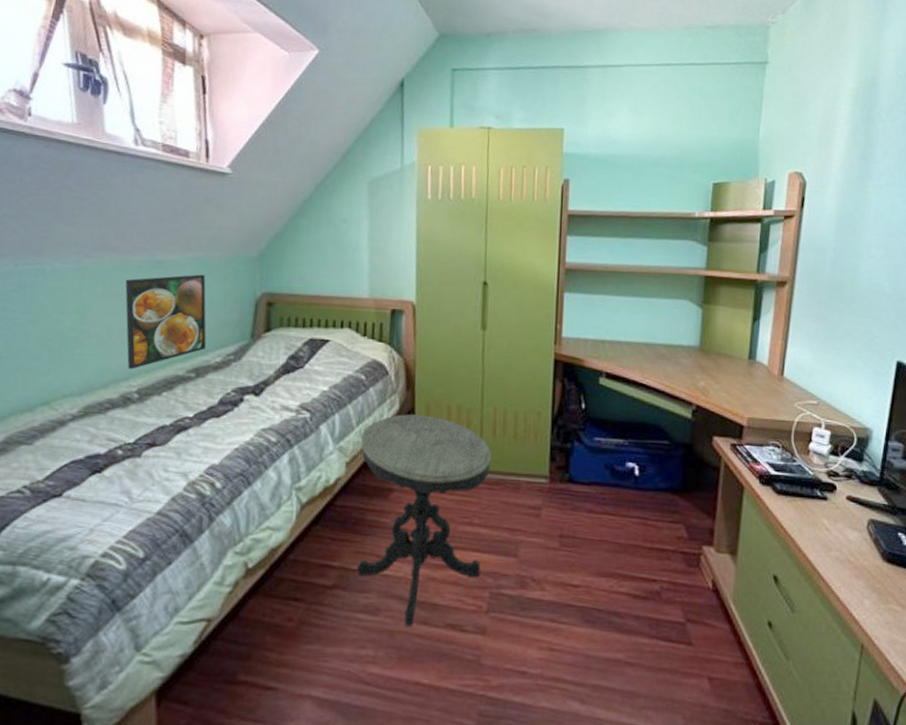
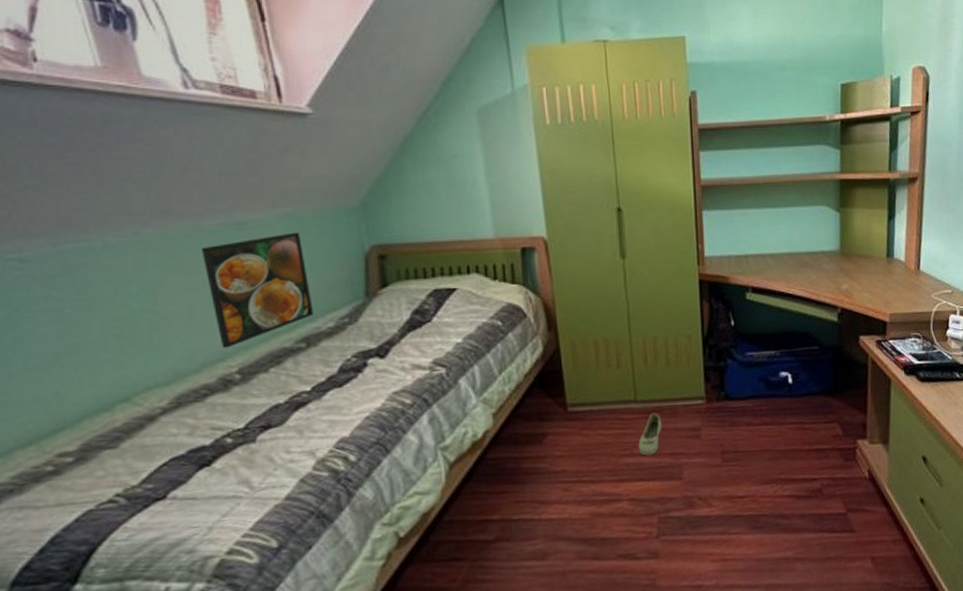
side table: present [357,414,492,627] -> none [504,353,647,565]
shoe: none [477,484,504,527] -> present [638,412,662,456]

